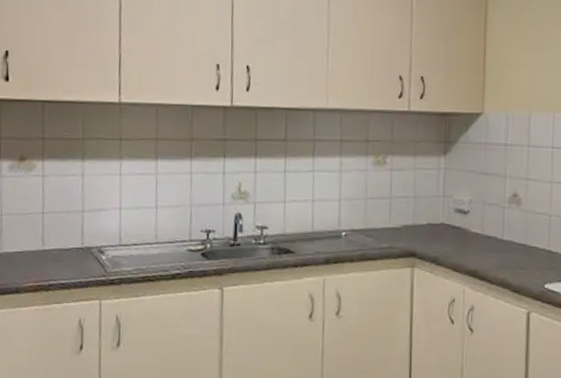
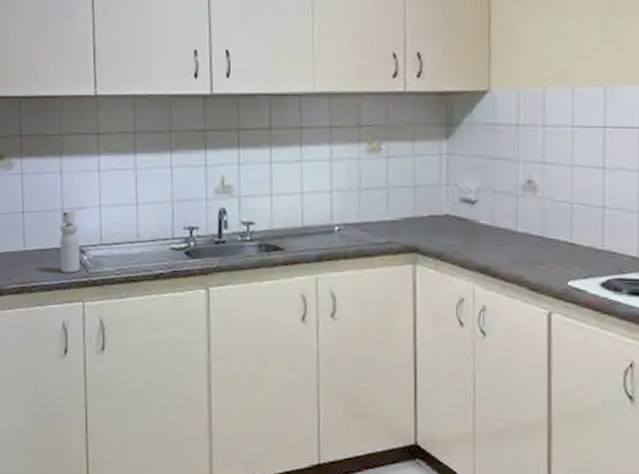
spray bottle: none [78,211,99,272] -> present [59,210,81,273]

